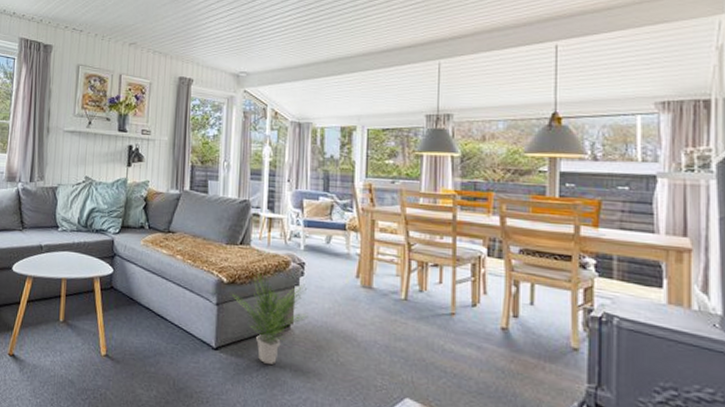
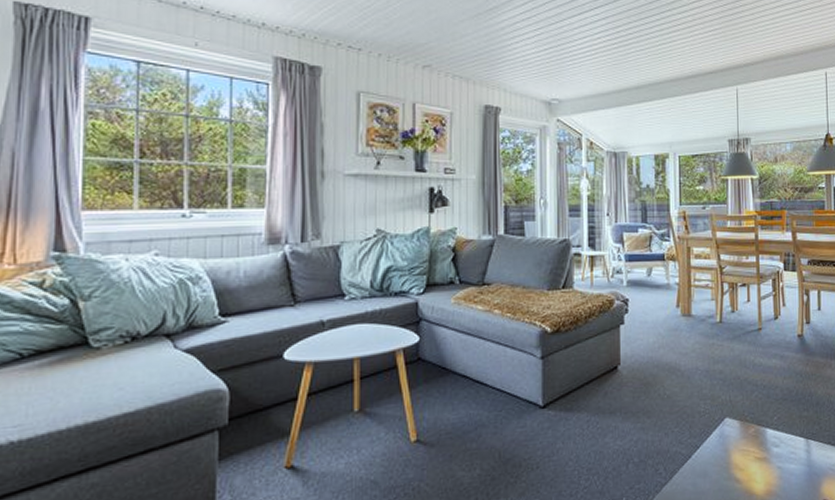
potted plant: present [230,272,308,364] -> none [555,316,635,412]

